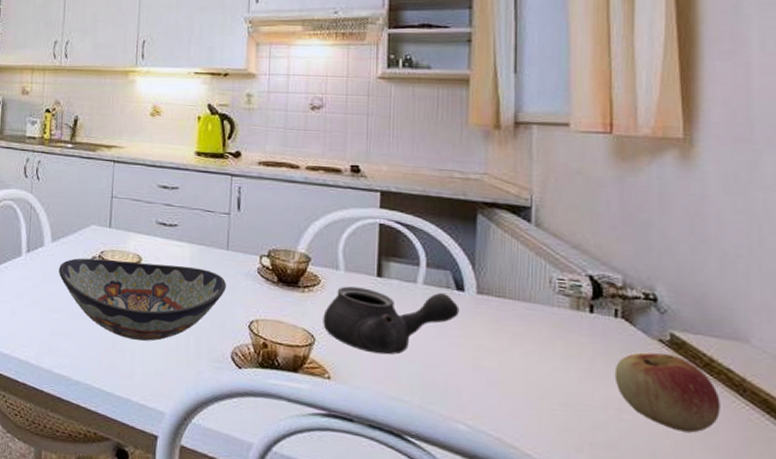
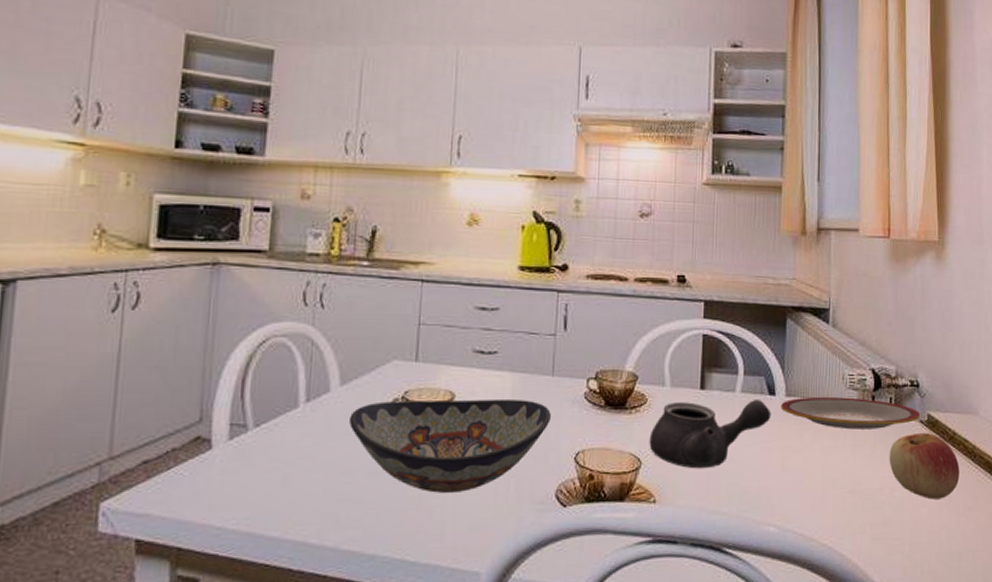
plate: none [471,296,660,342] -> present [781,397,921,430]

